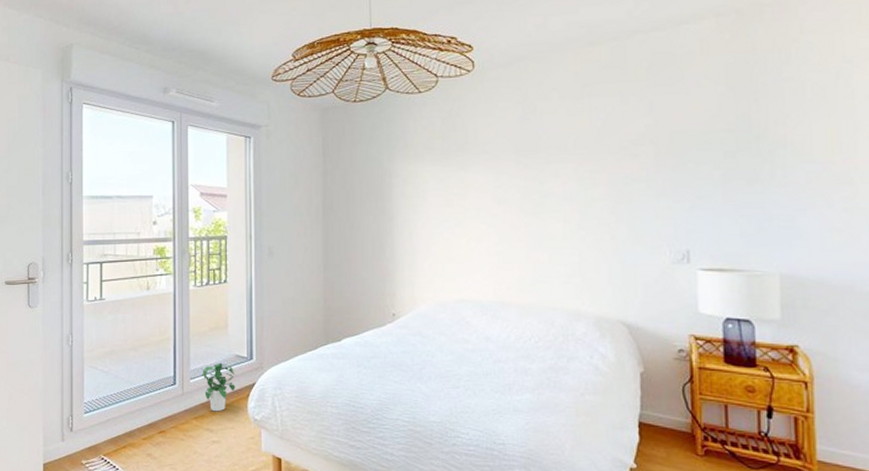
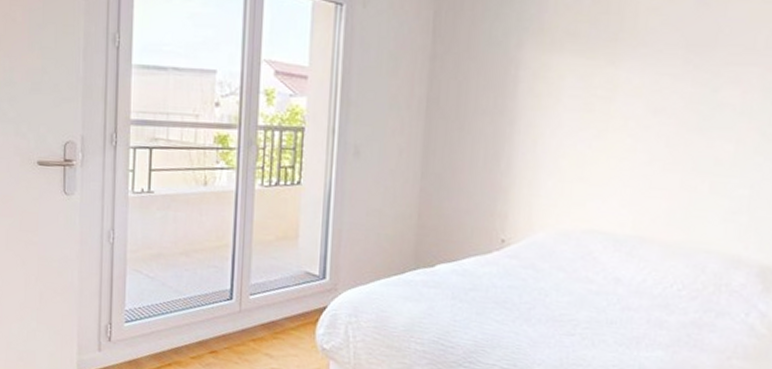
potted plant: present [202,363,236,412] -> none [264,279,304,336]

